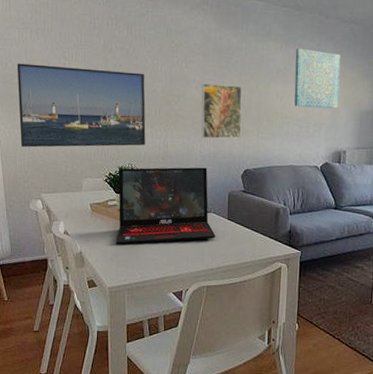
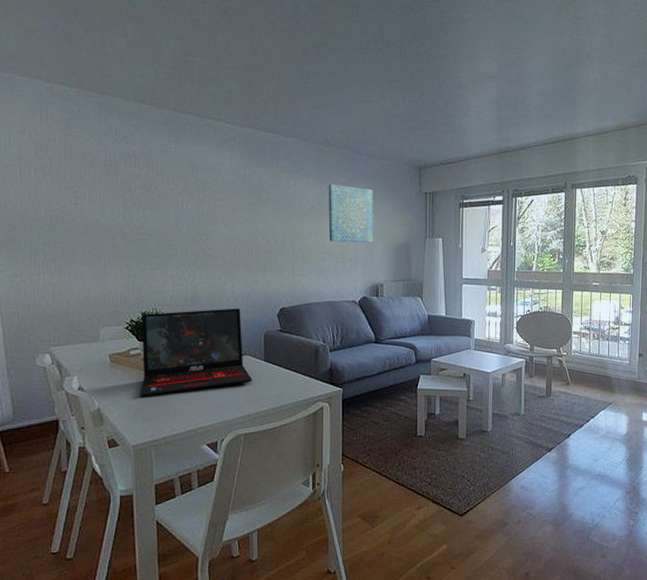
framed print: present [17,63,146,148] -> none [18,204,171,297]
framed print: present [201,83,243,139] -> none [231,220,276,278]

